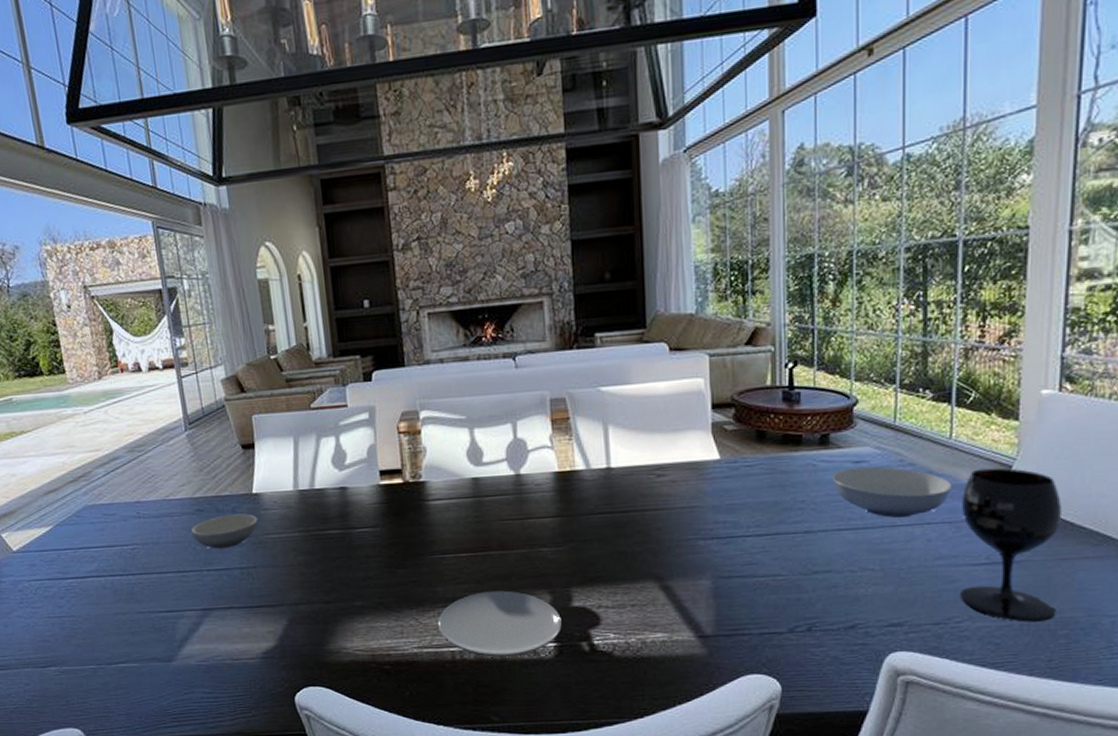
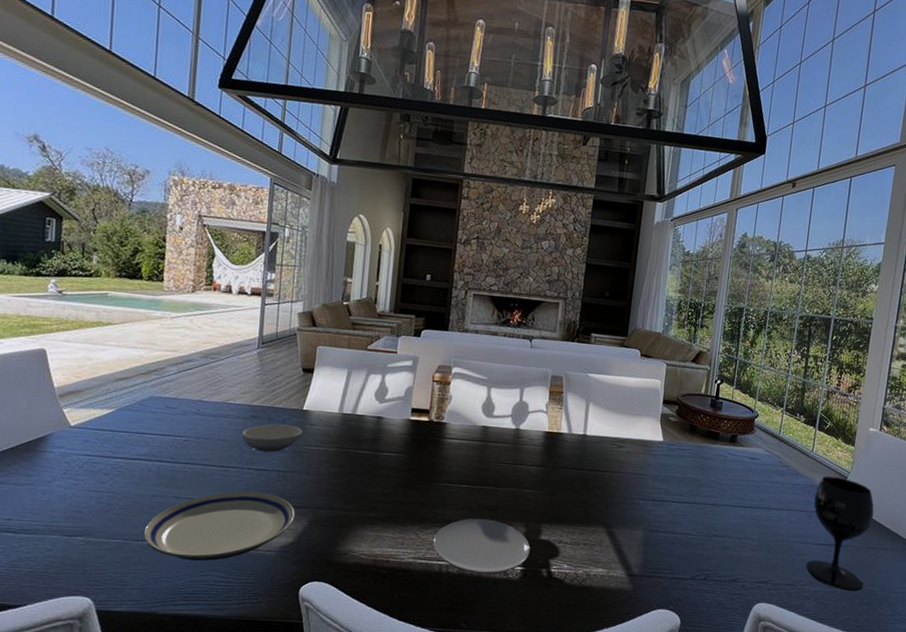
plate: none [115,594,271,679] -> present [144,491,295,561]
bowl: present [832,466,952,519] -> none [735,462,810,504]

